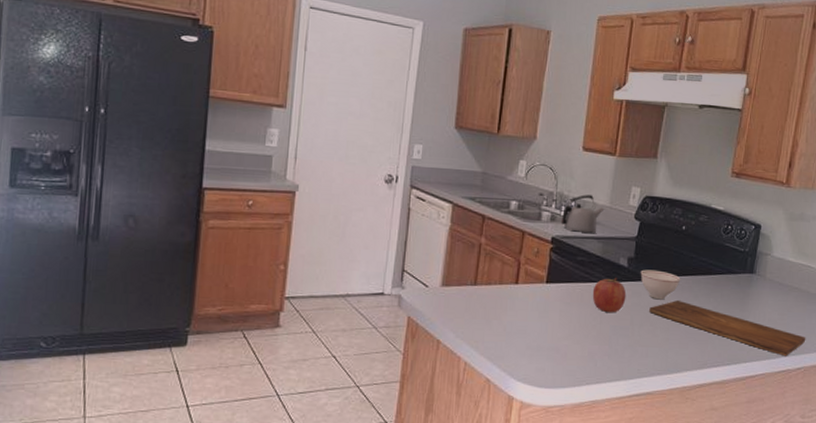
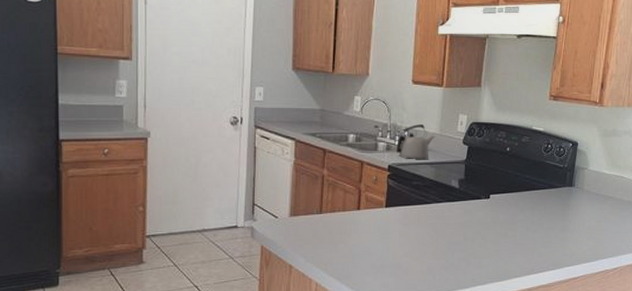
fruit: present [592,277,627,313] -> none [428,198,459,231]
bowl: present [640,269,681,300] -> none [470,189,507,216]
cutting board: present [649,301,806,357] -> none [480,215,621,259]

